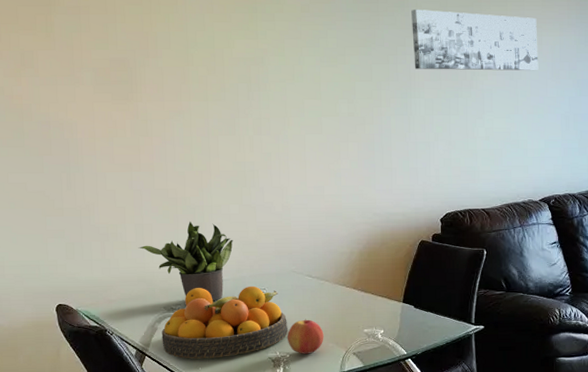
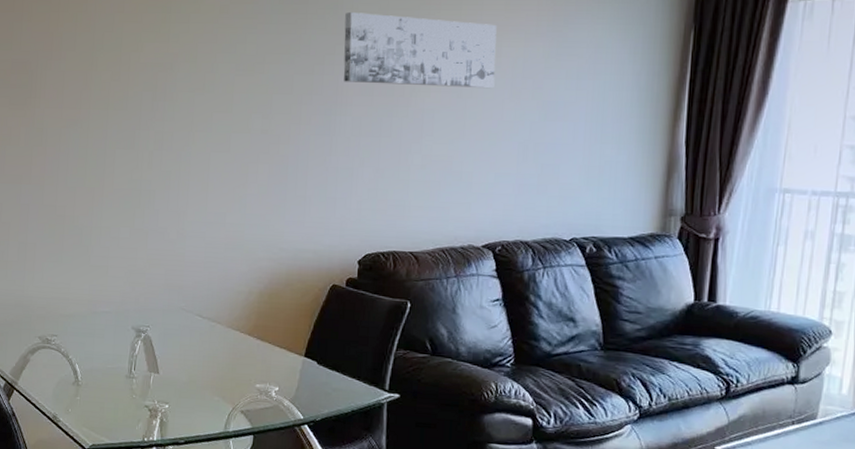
potted plant: present [138,222,233,300] -> none [19,243,120,334]
fruit bowl: present [161,285,289,359] -> none [33,318,171,400]
apple: present [287,318,324,354] -> none [167,364,210,407]

